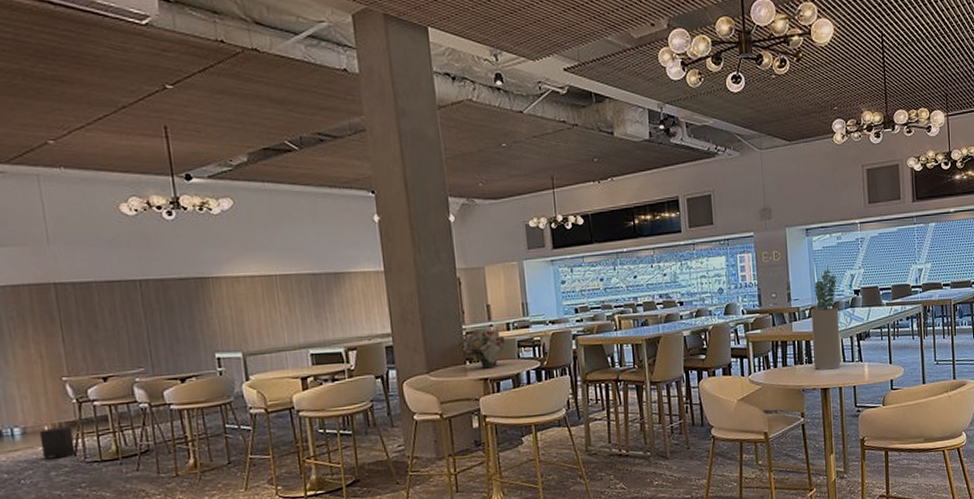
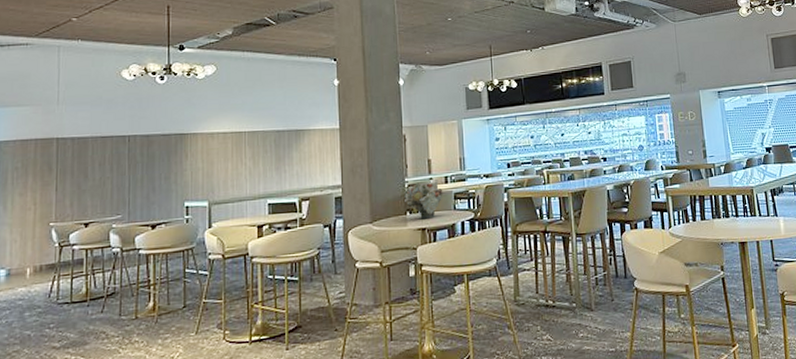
pedal bin: present [39,426,76,460] -> none [20,268,51,300]
vase: present [810,265,841,370] -> none [725,124,757,224]

